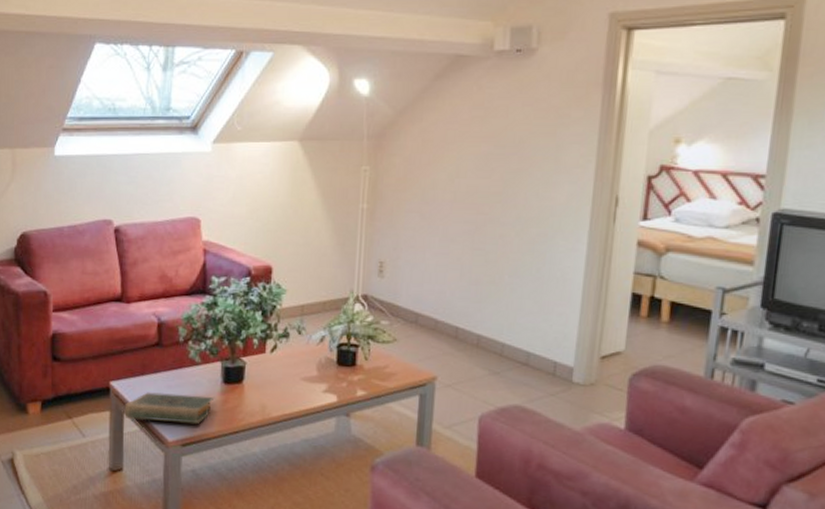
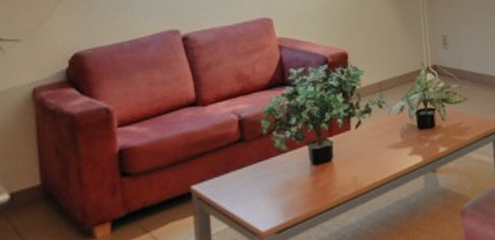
hardback book: present [124,392,215,424] -> none [209,179,306,219]

